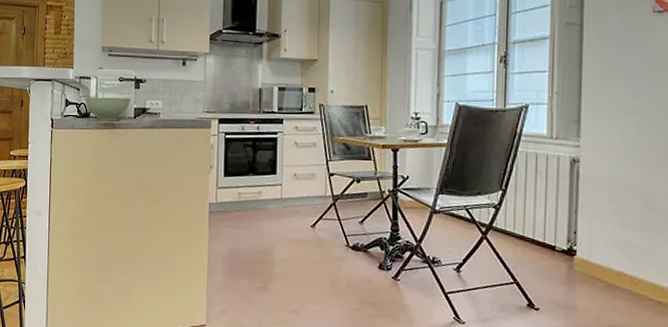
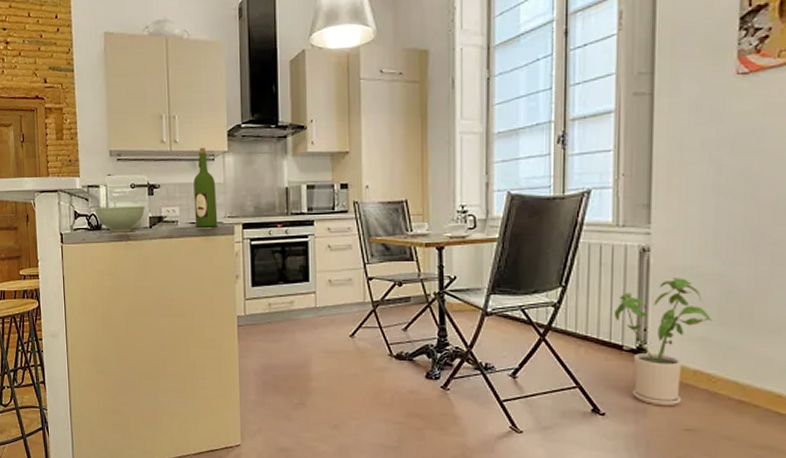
wine bottle: none [175,48,197,121] -> present [193,147,218,228]
house plant: none [547,187,634,305] -> present [614,278,713,407]

